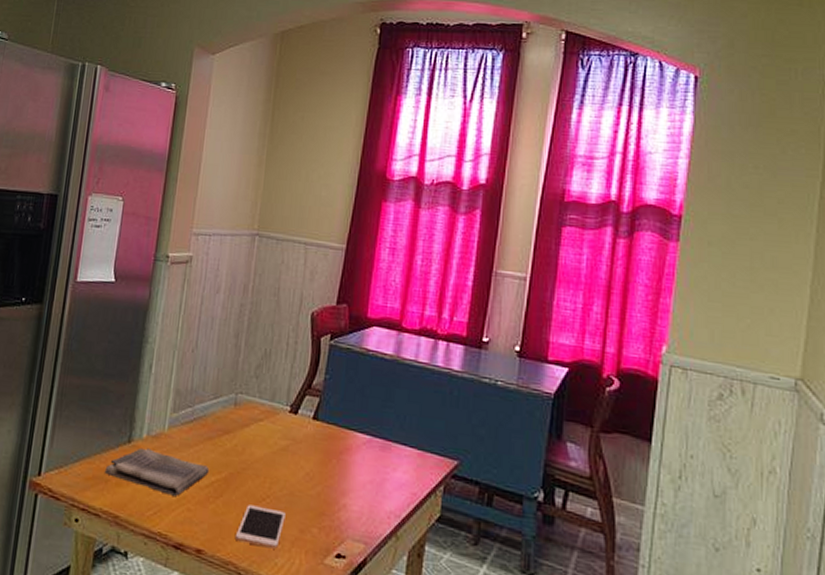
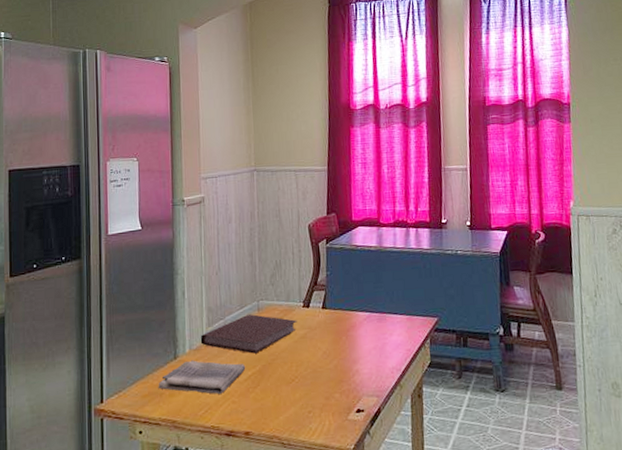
notebook: none [161,407,280,457] -> present [200,314,297,354]
cell phone: present [234,505,286,549] -> none [274,386,313,418]

